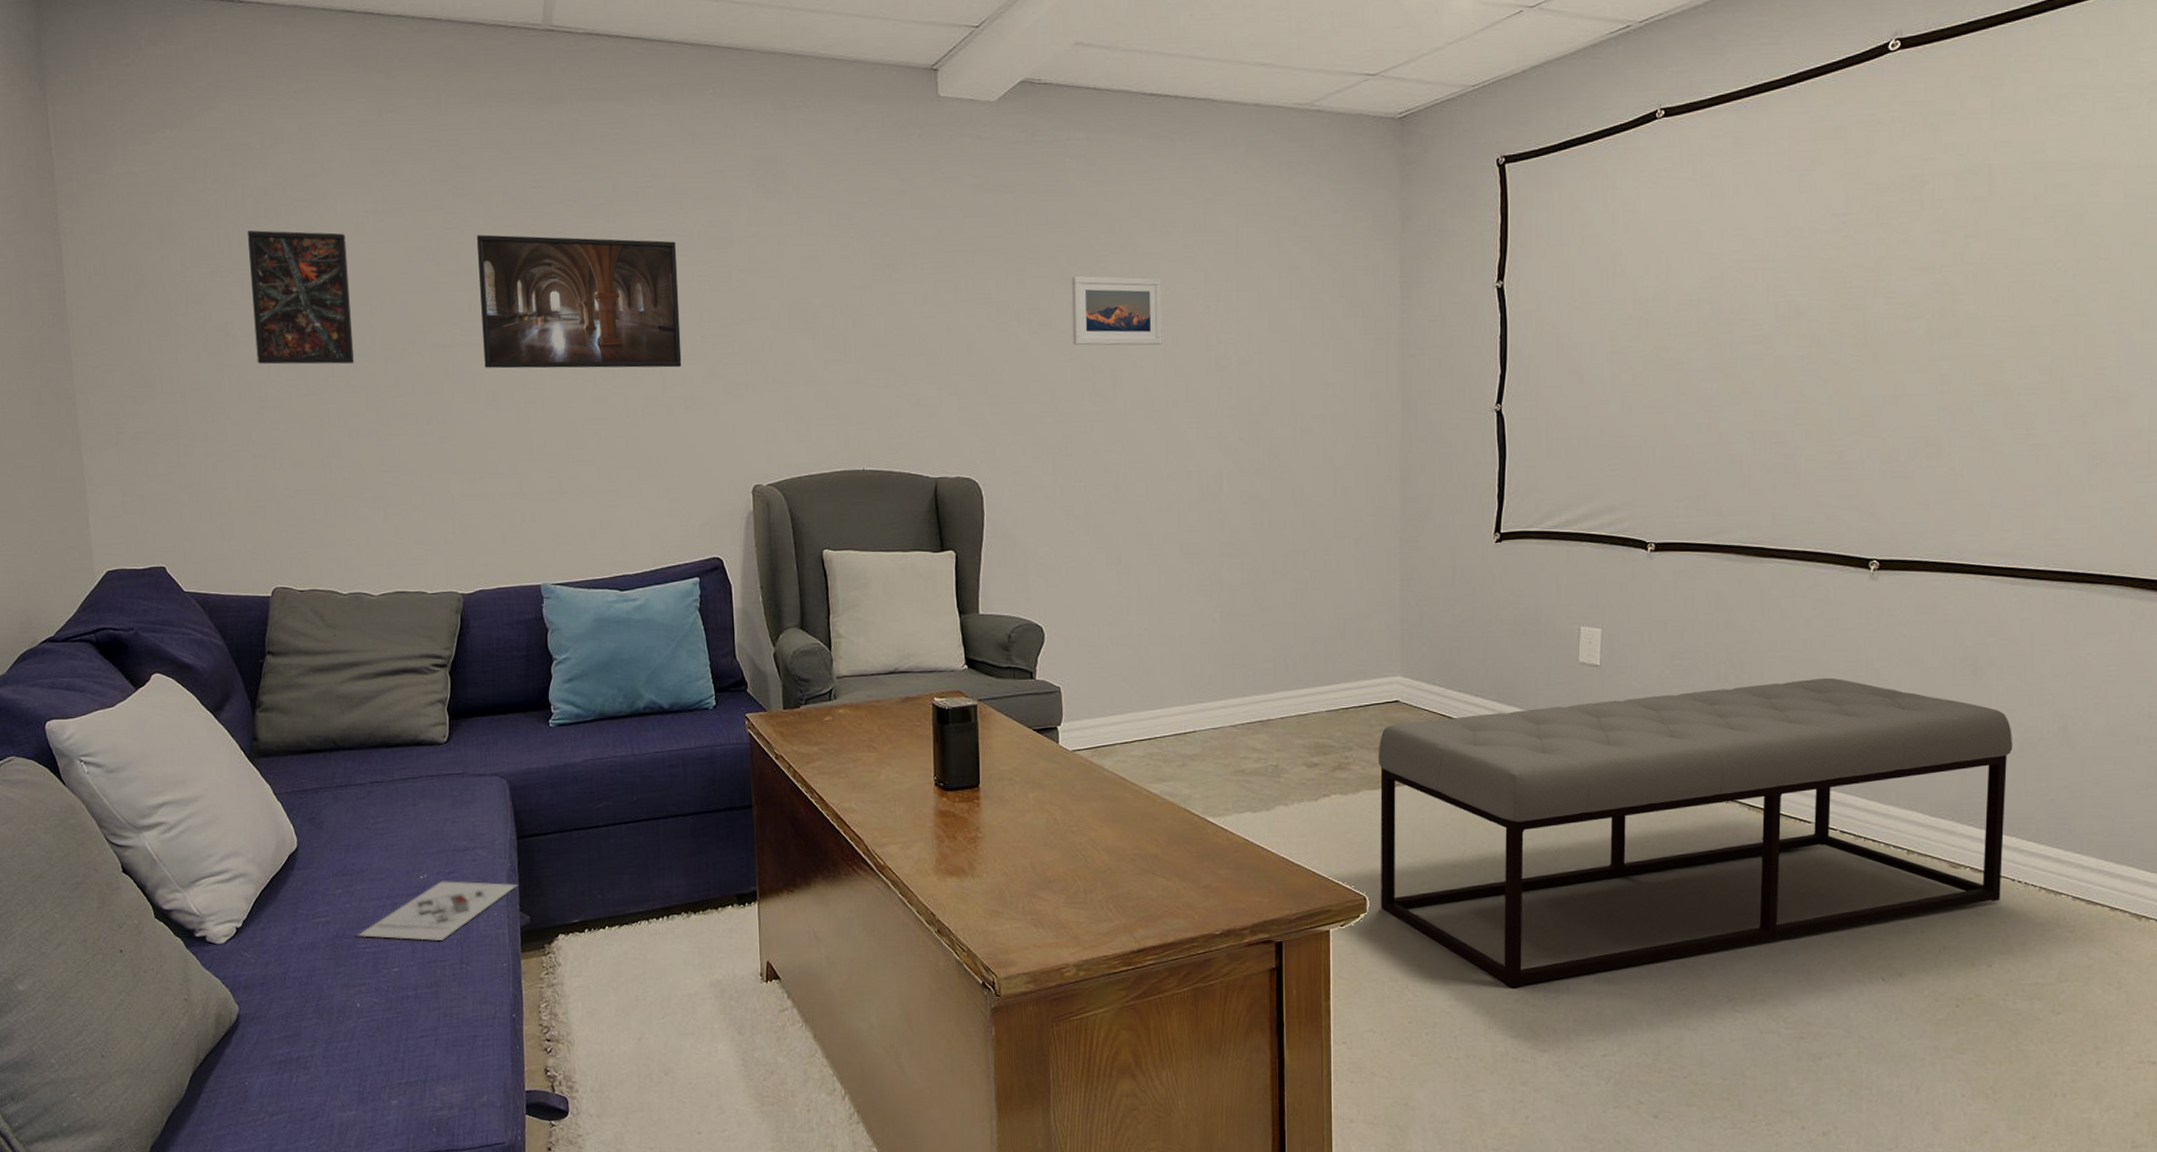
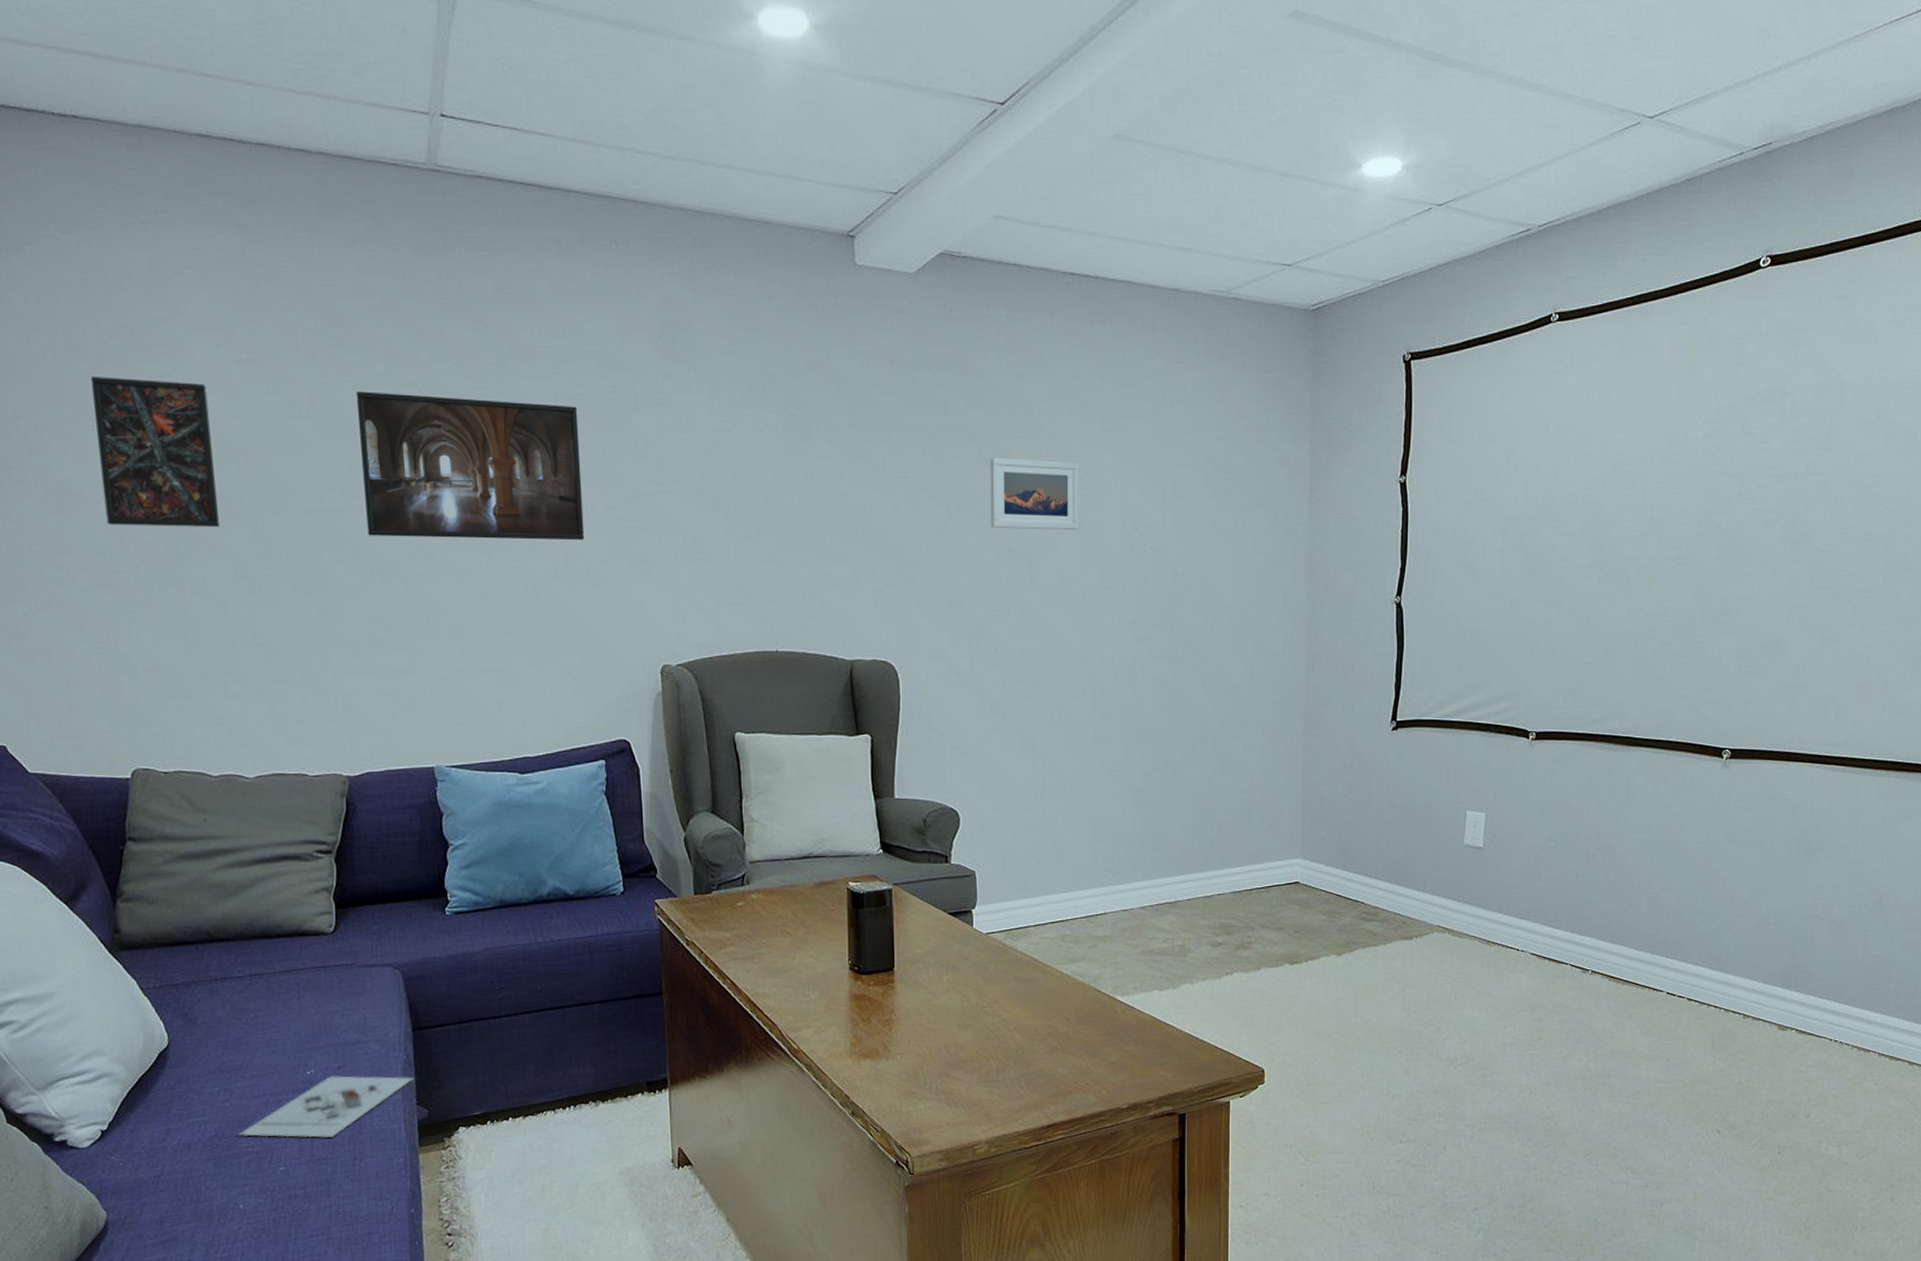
bench: present [1378,677,2013,989] -> none [1277,858,1837,1151]

